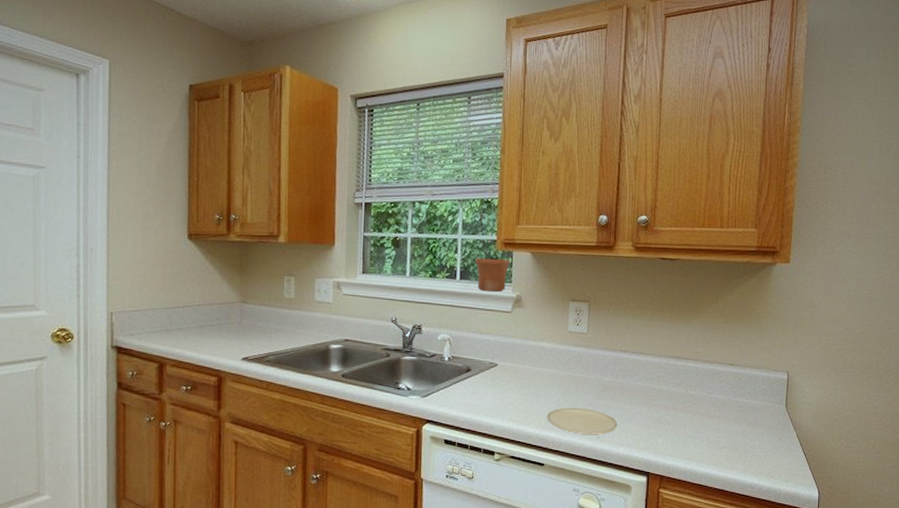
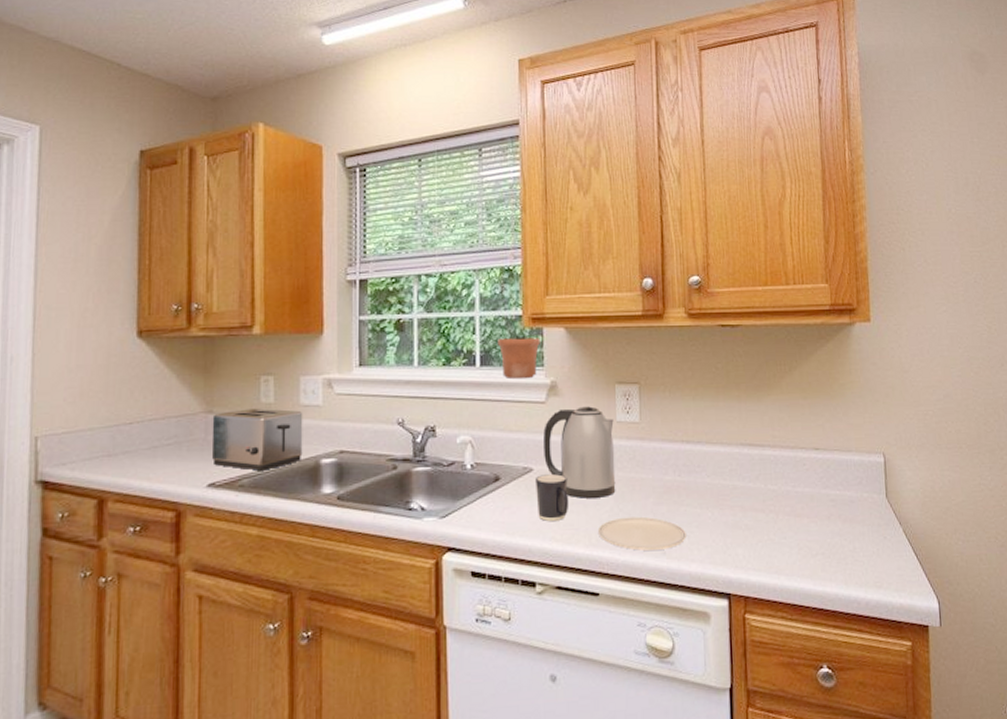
toaster: none [245,301,317,350] -> present [211,408,303,471]
mug: none [498,369,525,407] -> present [534,474,569,522]
kettle: none [507,317,566,391] -> present [543,406,616,498]

